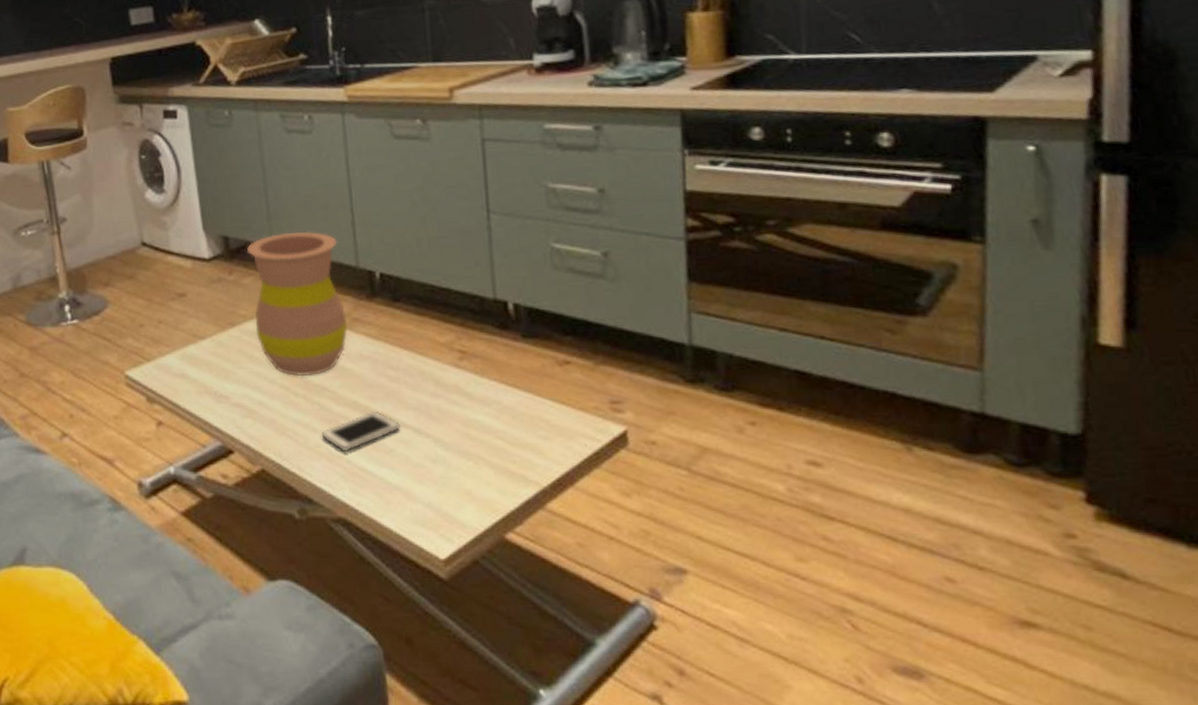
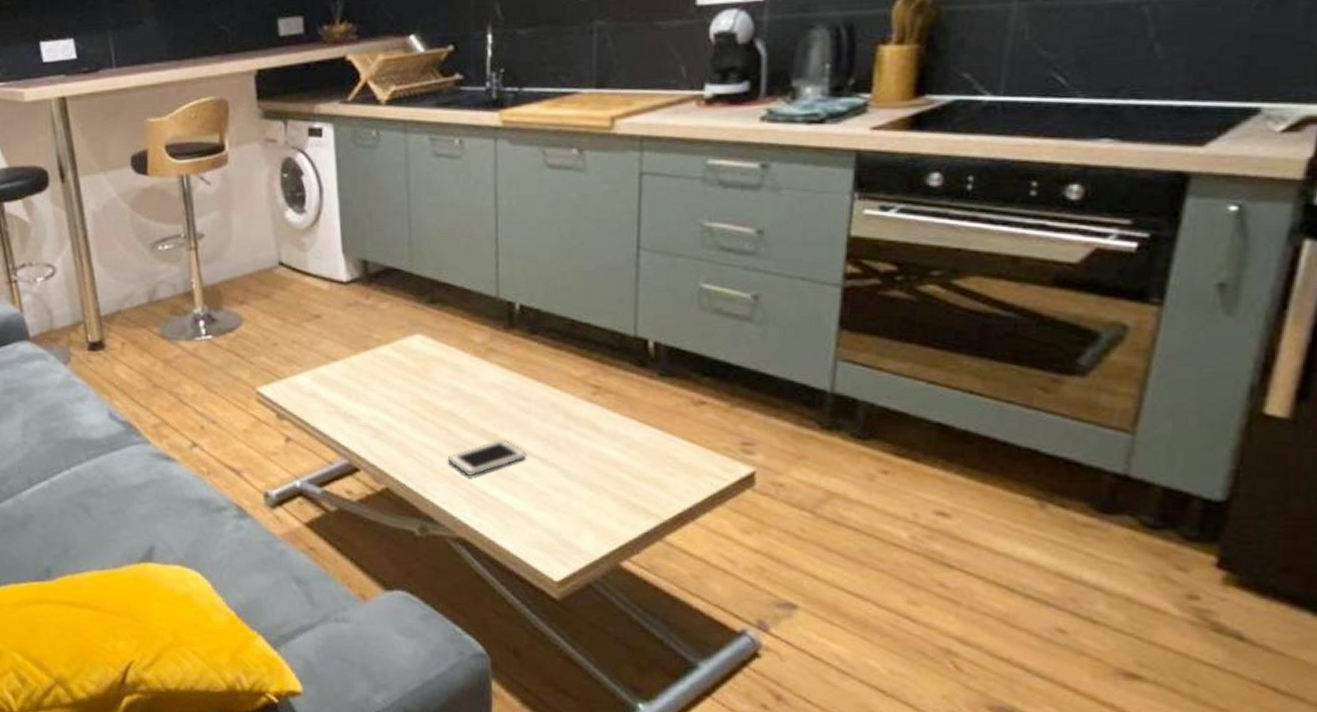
vase: present [247,231,348,377] -> none [386,259,483,403]

